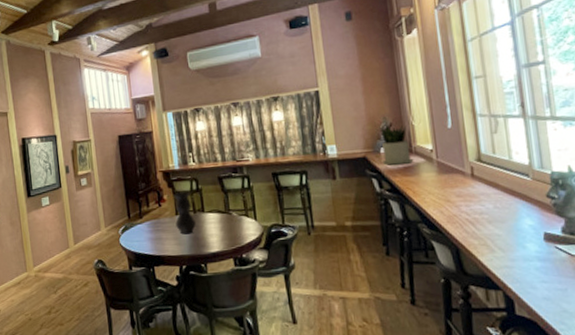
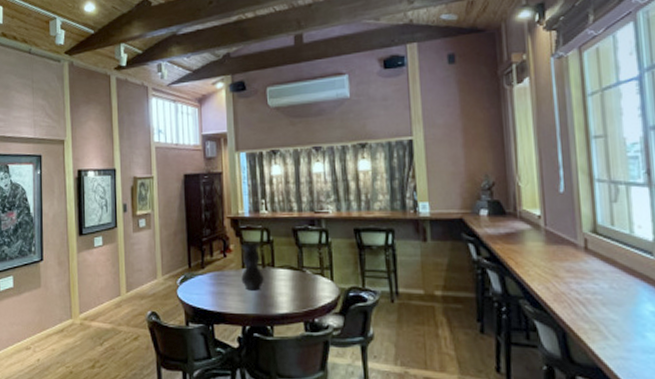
planter: present [381,125,414,166] -> none [481,185,518,231]

